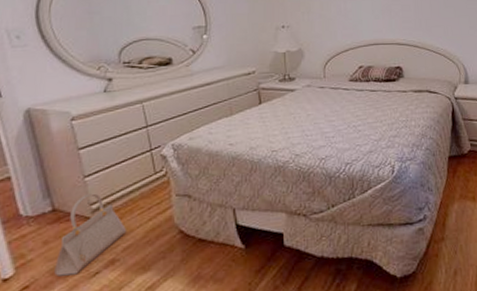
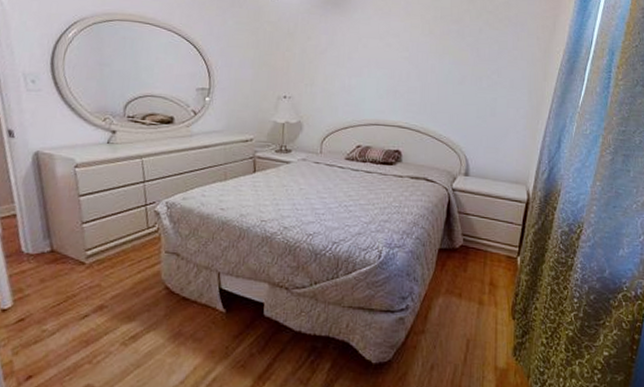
handbag: present [54,193,127,277] -> none [48,239,117,315]

